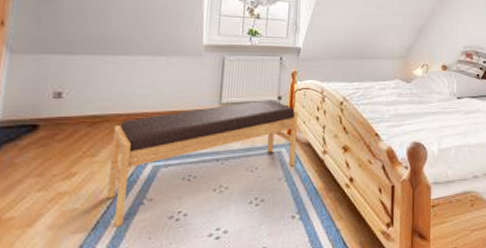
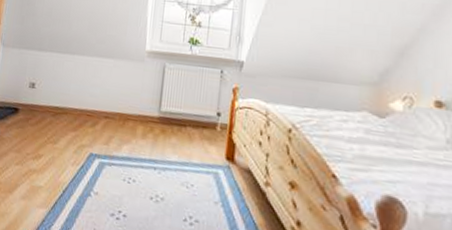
bench: present [106,100,299,227] -> none [63,114,239,212]

